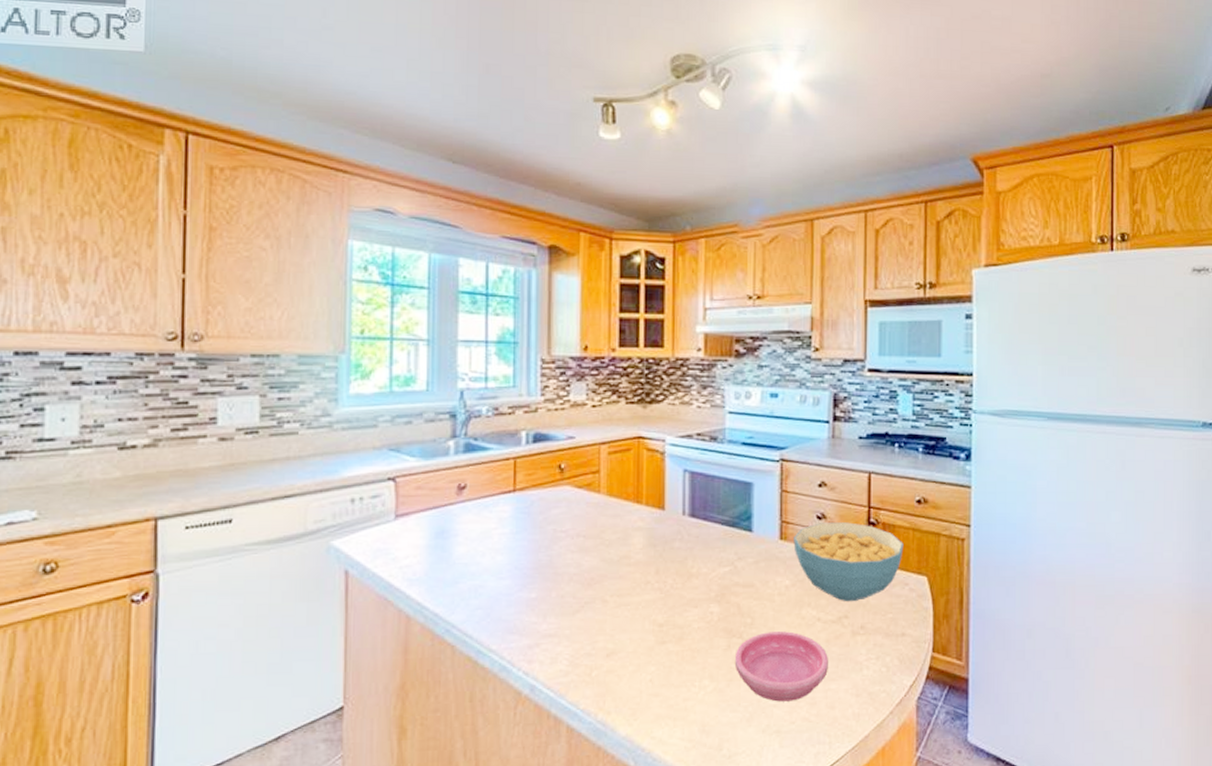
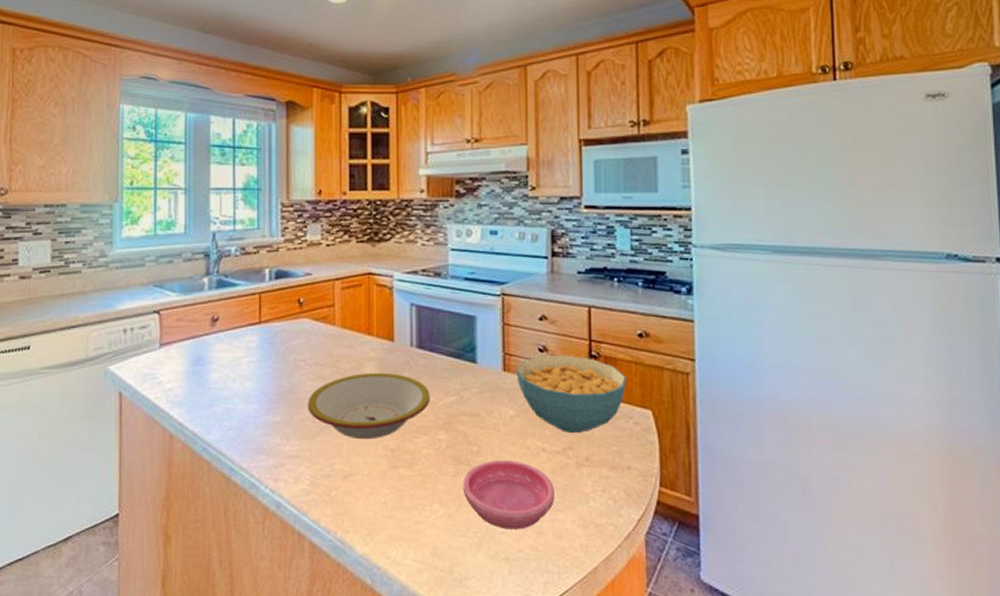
bowl: none [567,543,703,615] -> present [307,372,430,440]

